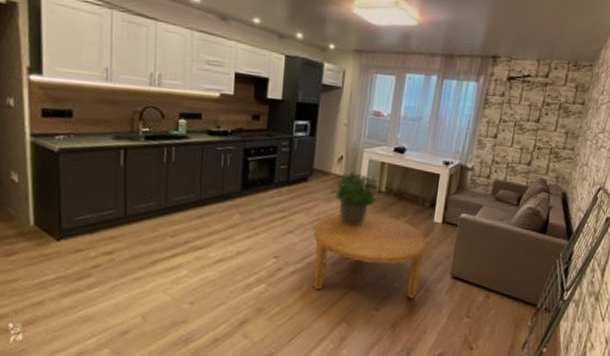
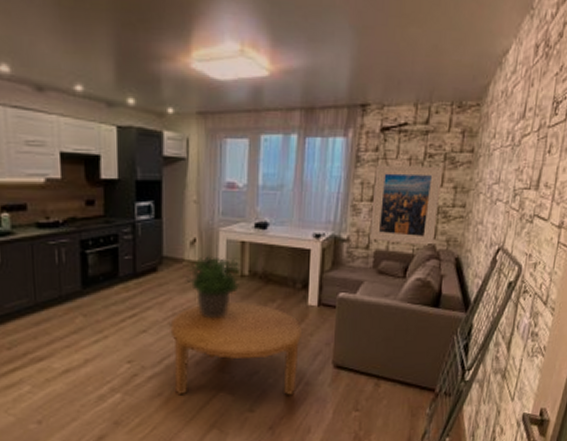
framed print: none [491,107,557,181] -> present [370,164,443,247]

